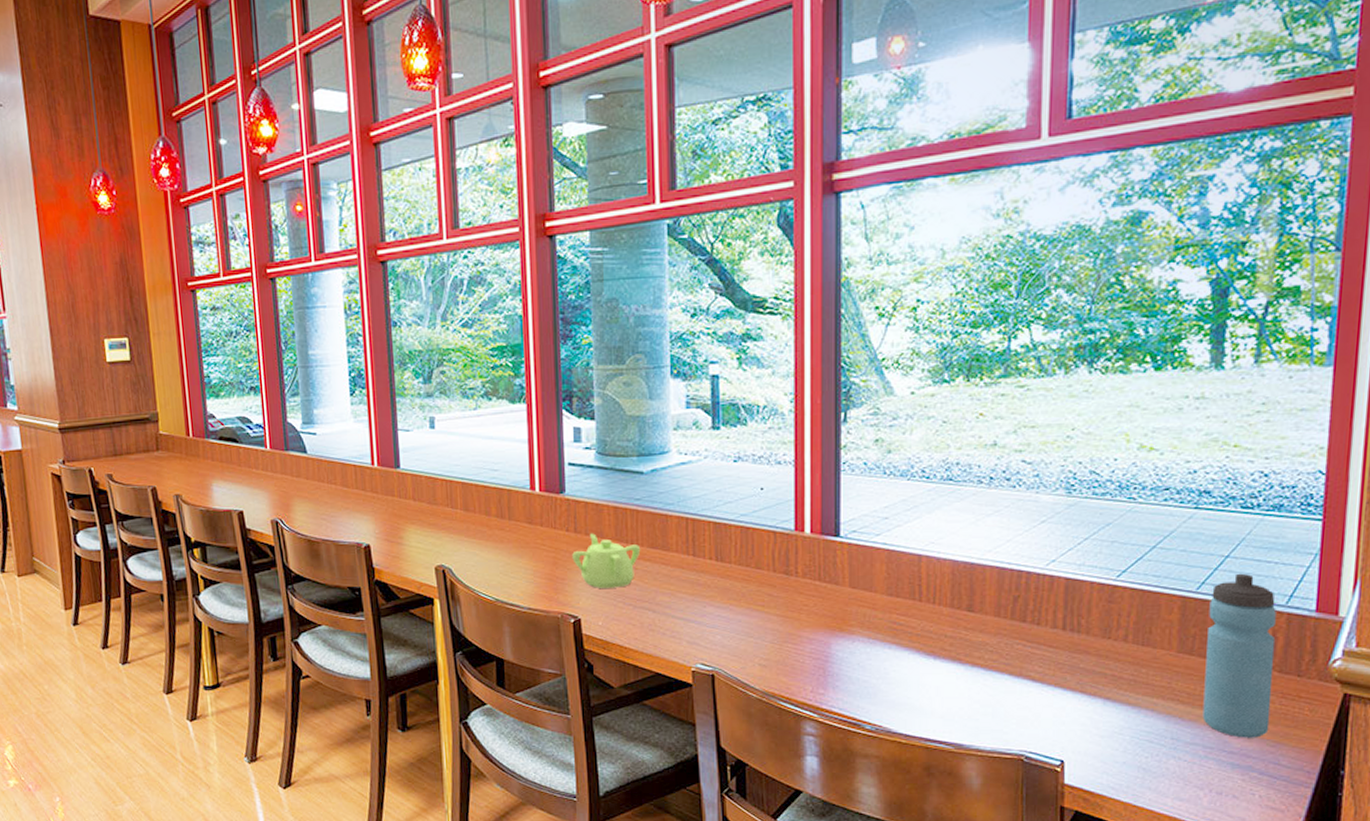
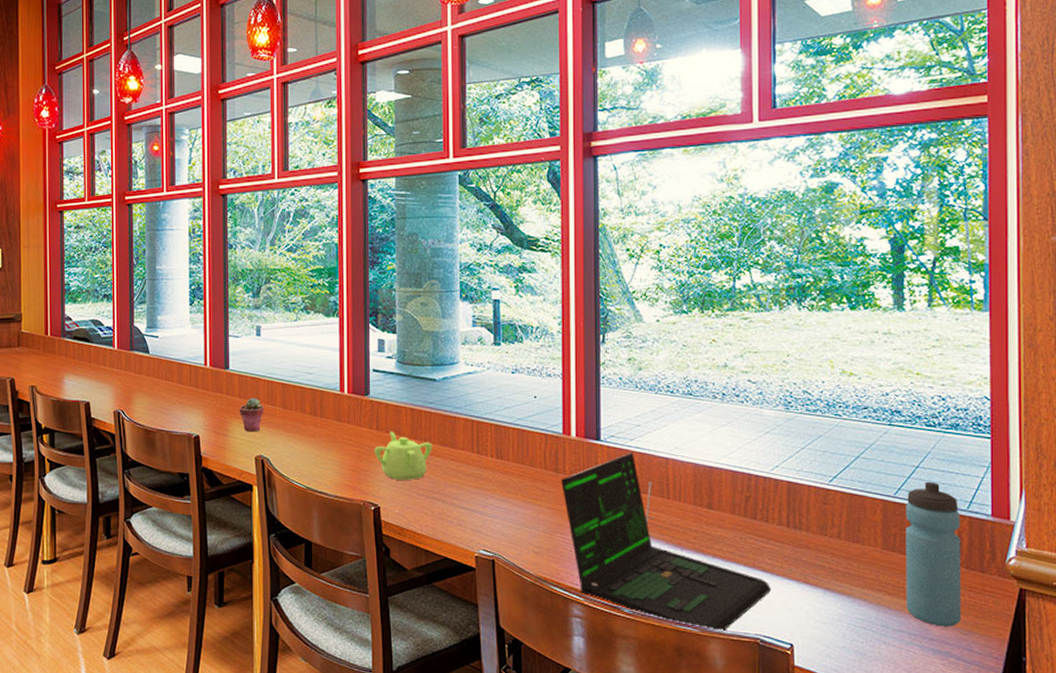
potted succulent: none [414,499,444,539] -> present [239,397,265,432]
laptop: none [791,550,1041,748] -> present [560,452,772,632]

